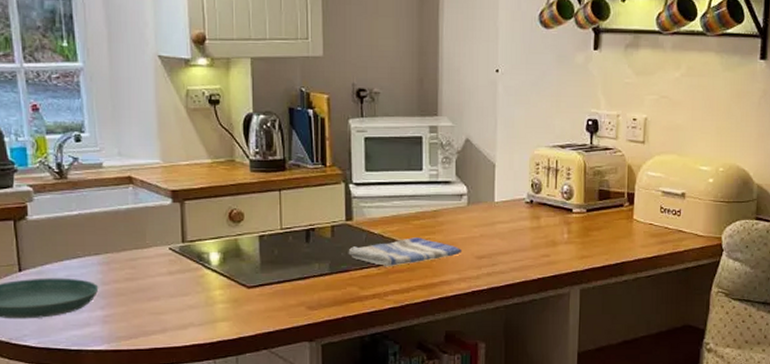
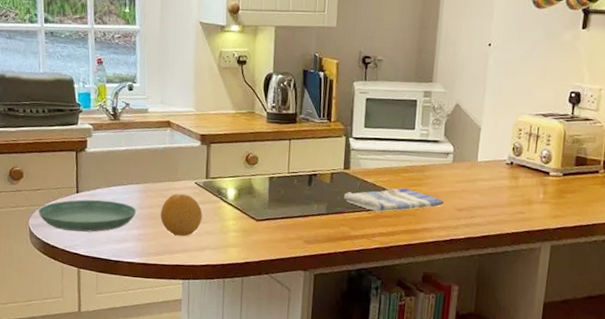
fruit: none [129,263,182,314] -> present [160,193,203,236]

